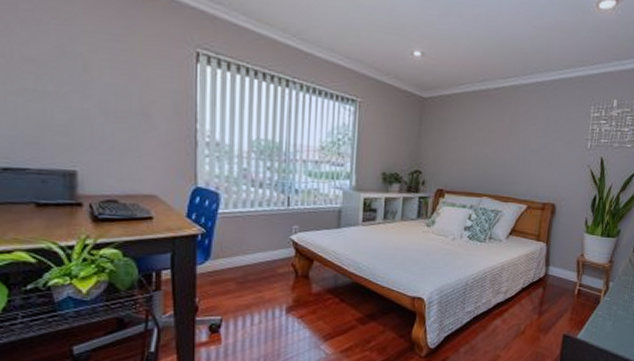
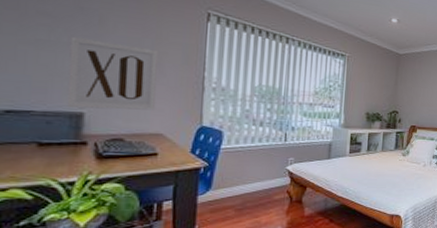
wall art: none [57,84,148,169] -> present [66,36,158,111]

